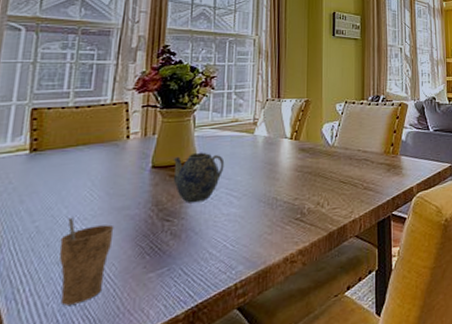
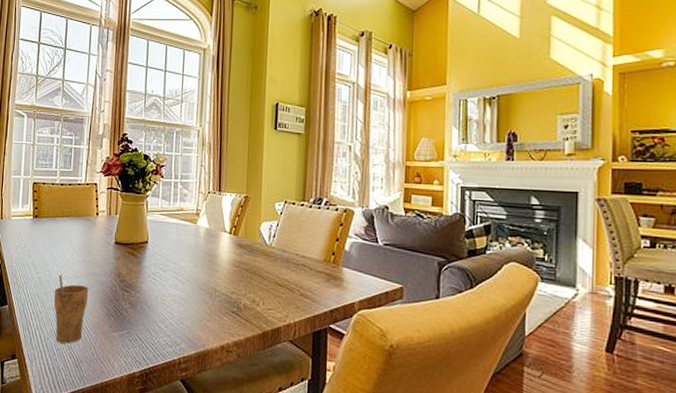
teapot: present [173,152,225,203] -> none [130,235,171,280]

